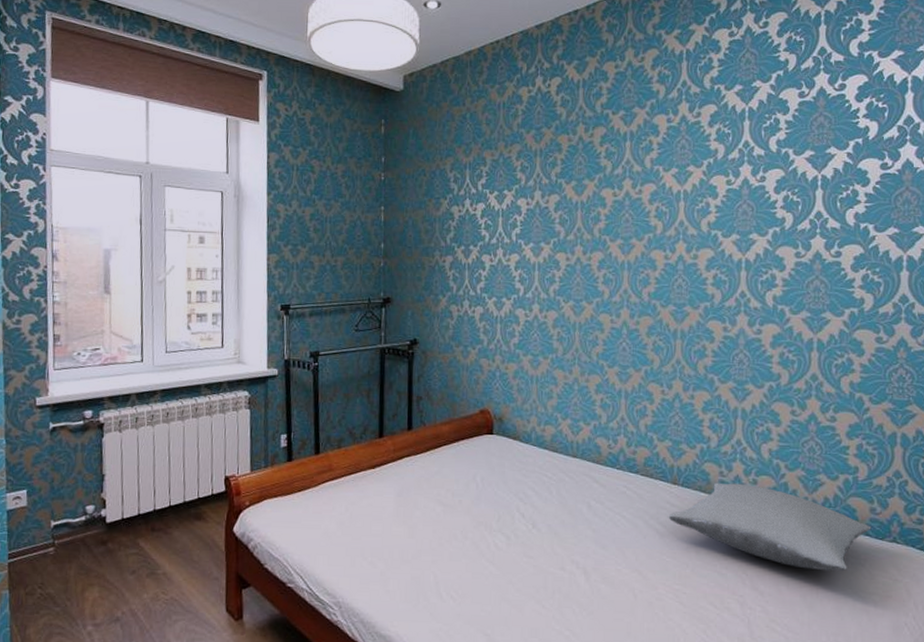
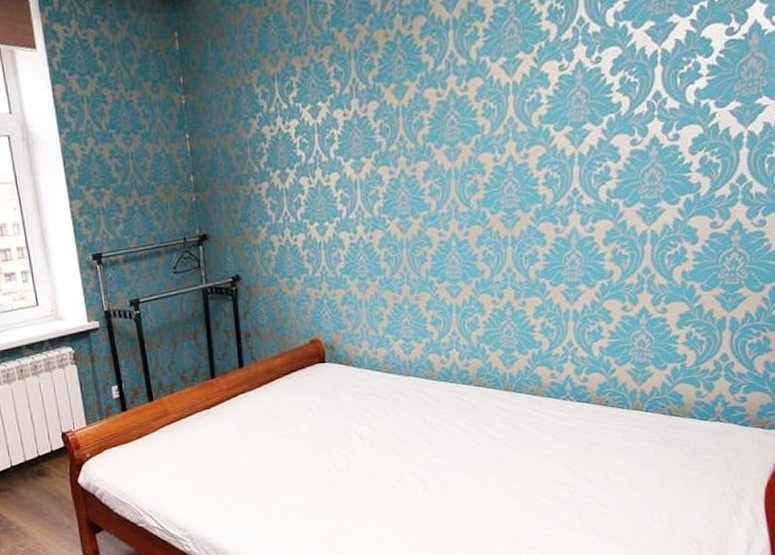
pillow: present [668,482,872,572] -> none [501,382,697,455]

